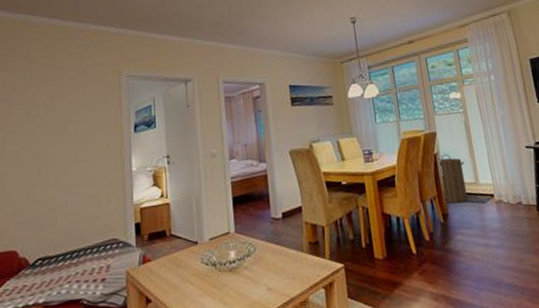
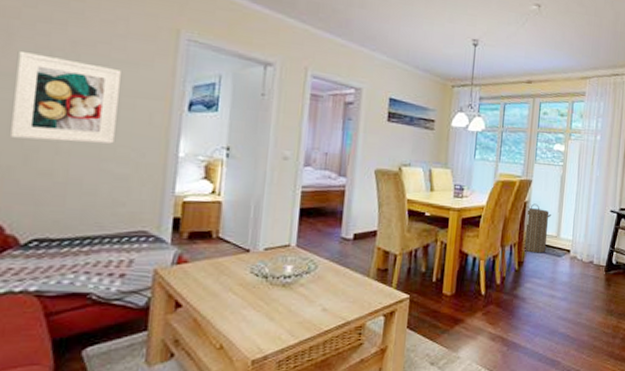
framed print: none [17,111,85,179] -> present [11,52,121,144]

